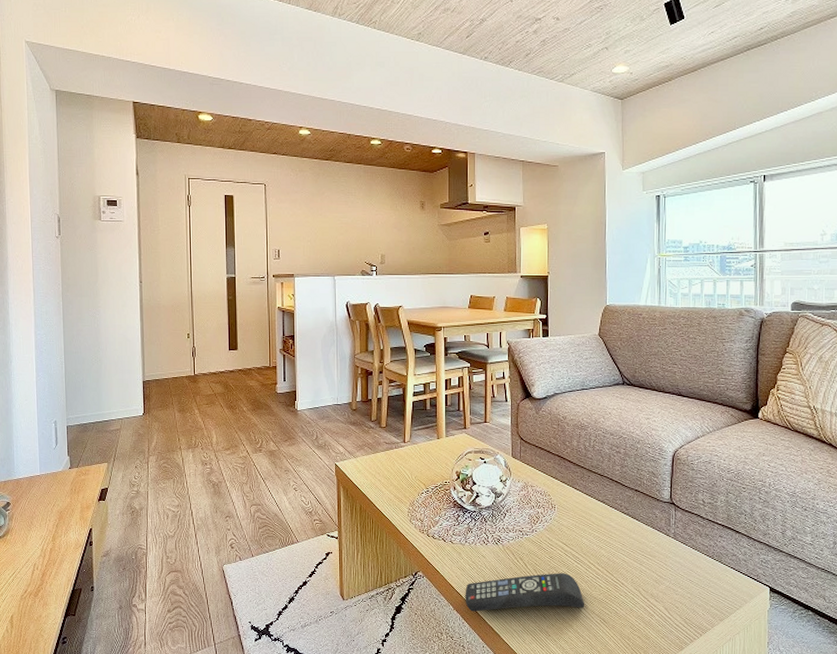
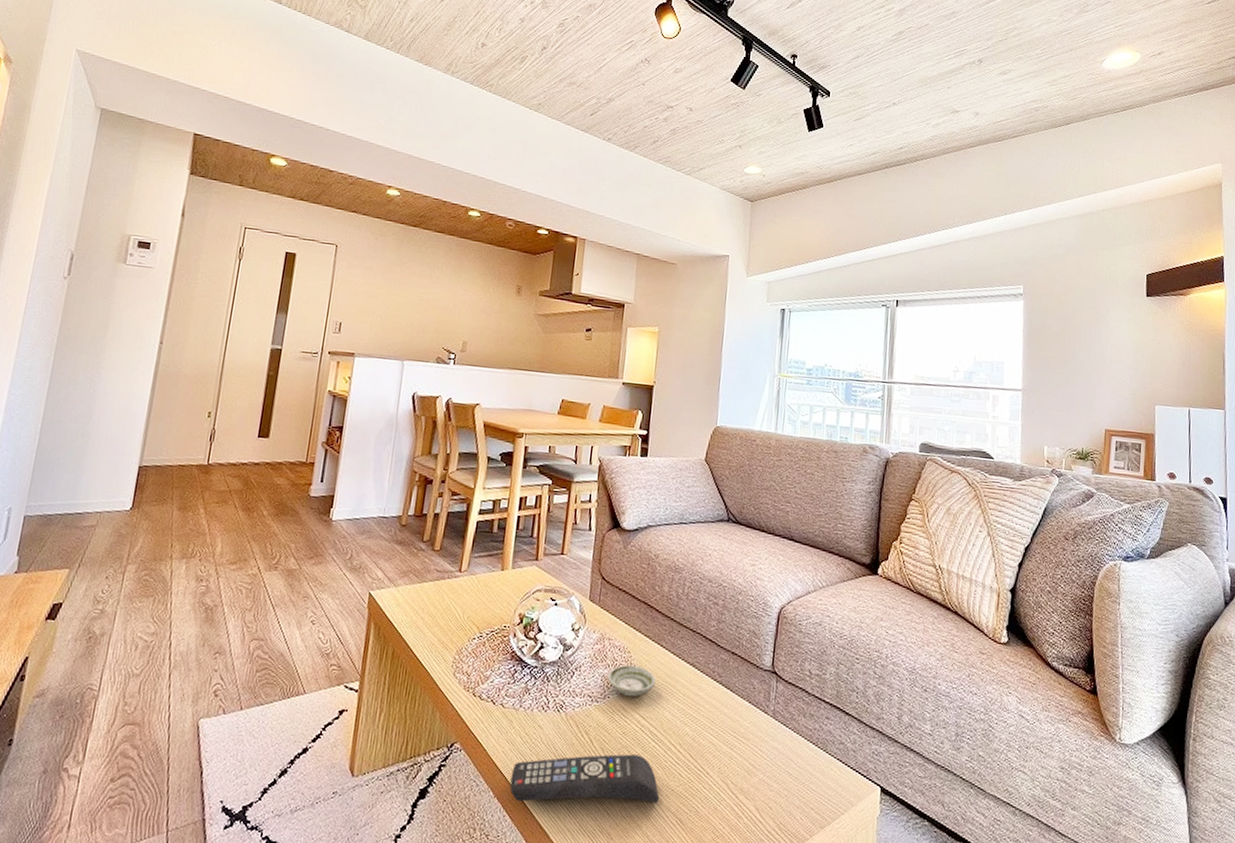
saucer: none [533,505,573,530] -> present [607,664,656,697]

